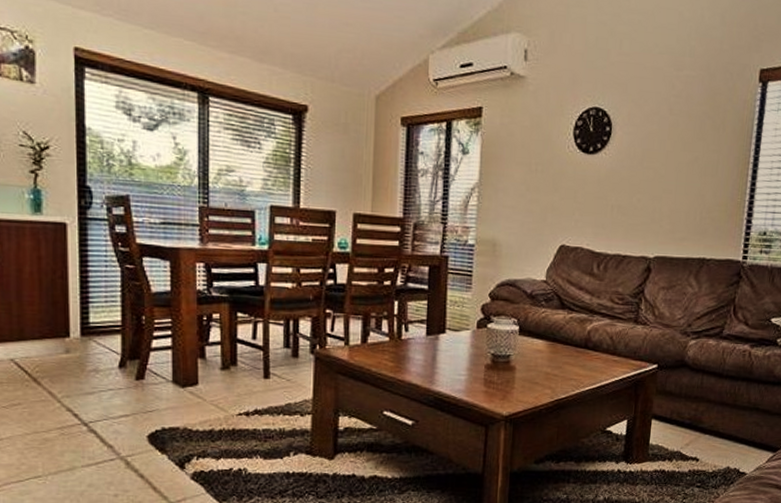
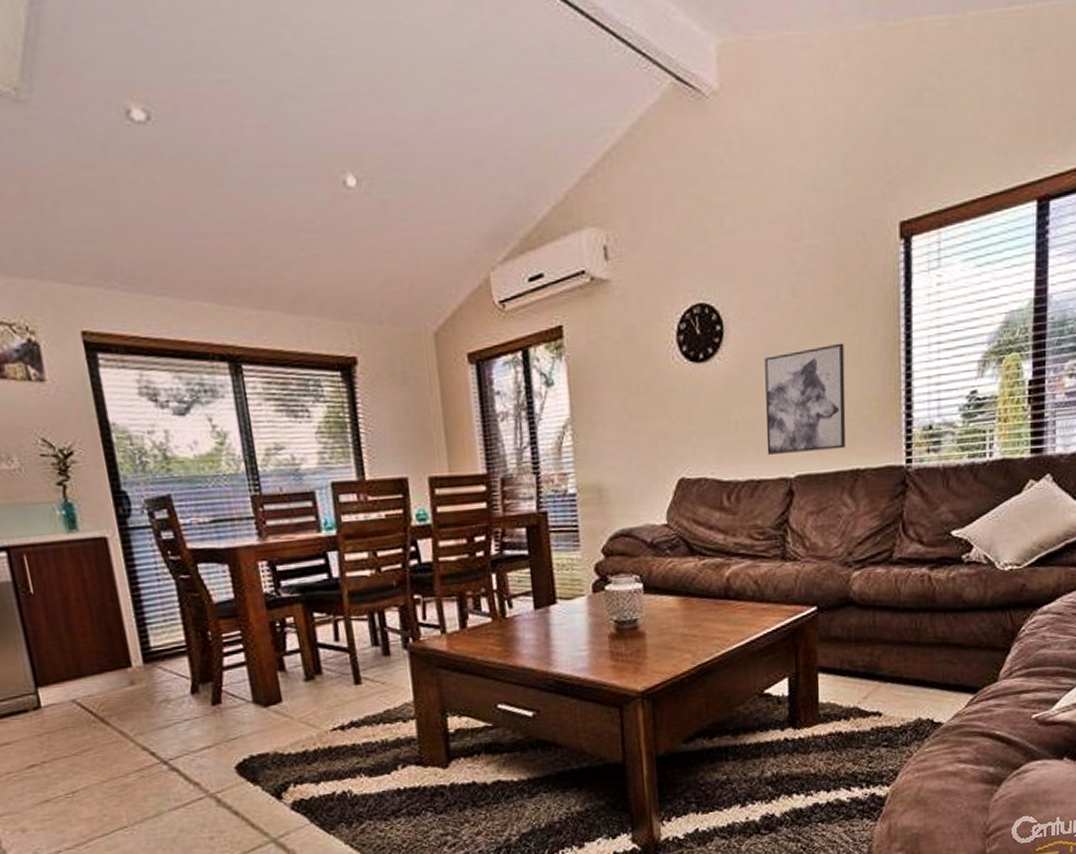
wall art: none [634,156,705,240] -> present [764,343,846,455]

